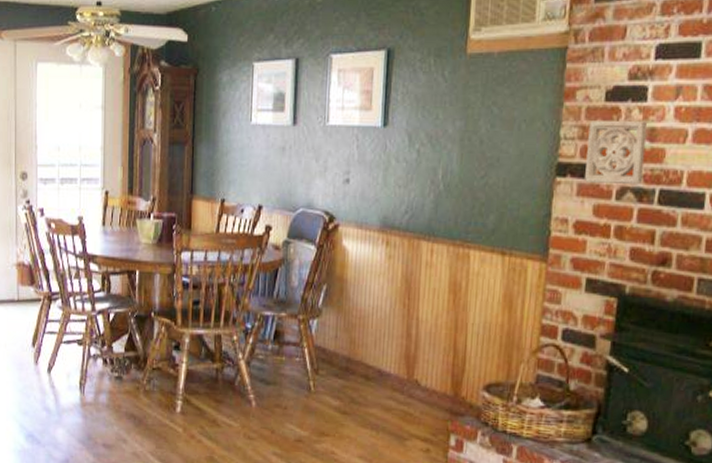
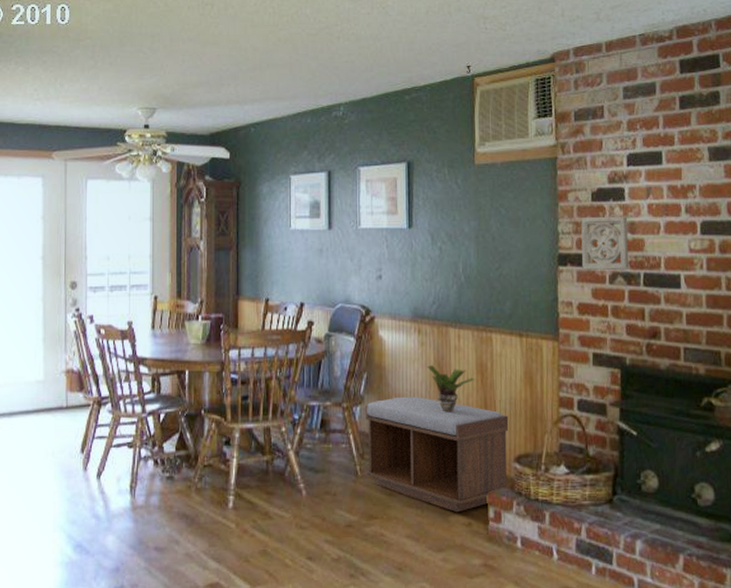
bench: none [320,312,481,438] -> present [366,396,509,513]
potted plant: none [393,281,447,333] -> present [427,365,475,412]

